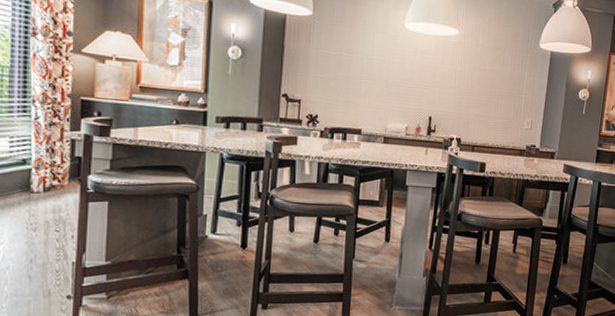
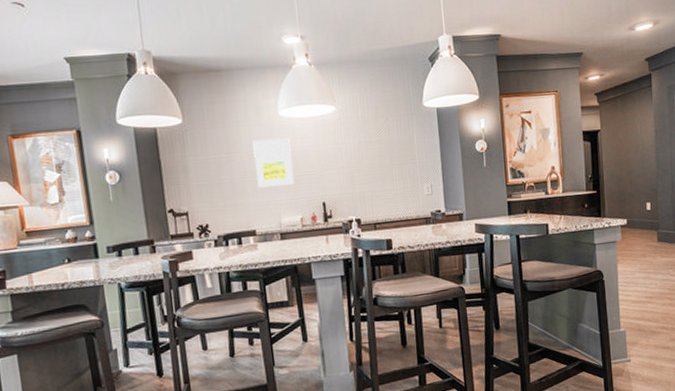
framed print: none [372,46,410,95] -> present [253,138,295,188]

